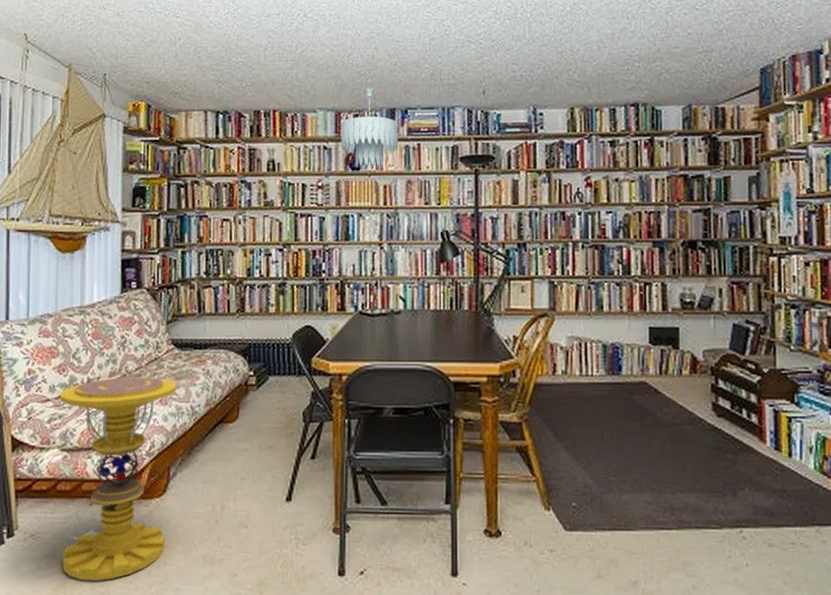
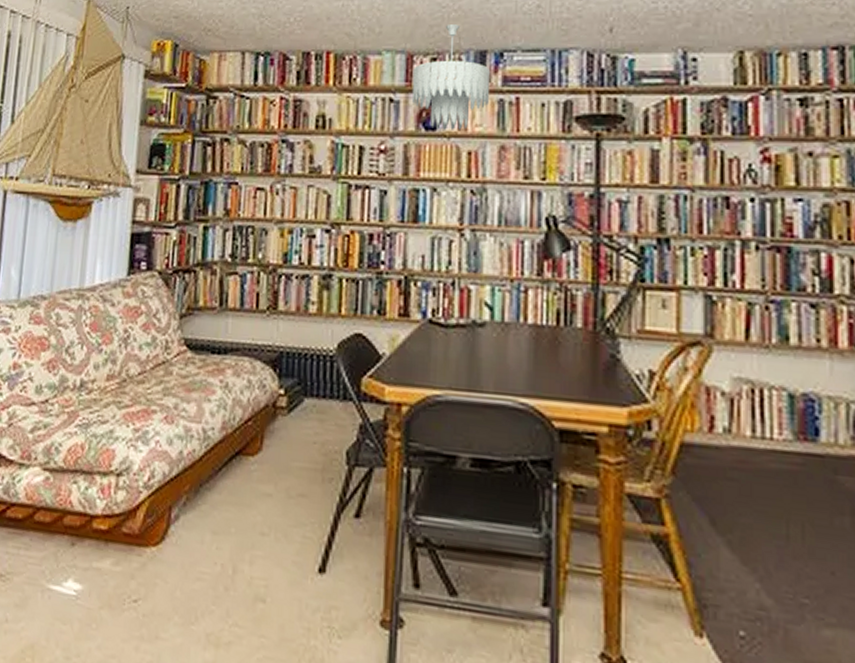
side table: present [60,376,178,581] -> none [33,382,188,649]

